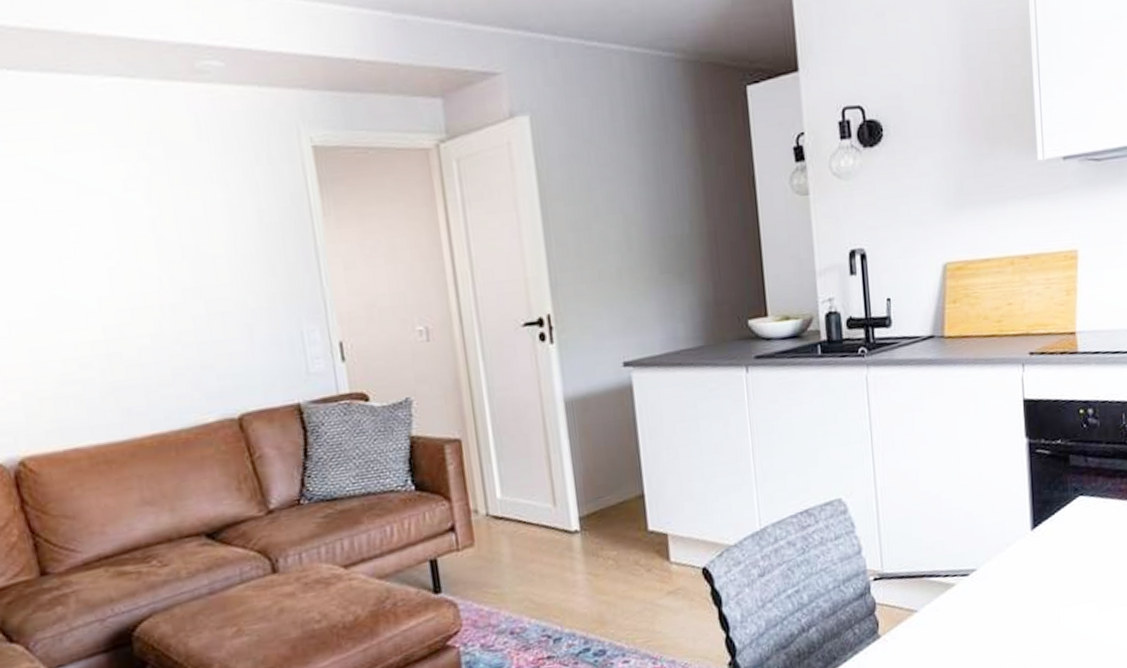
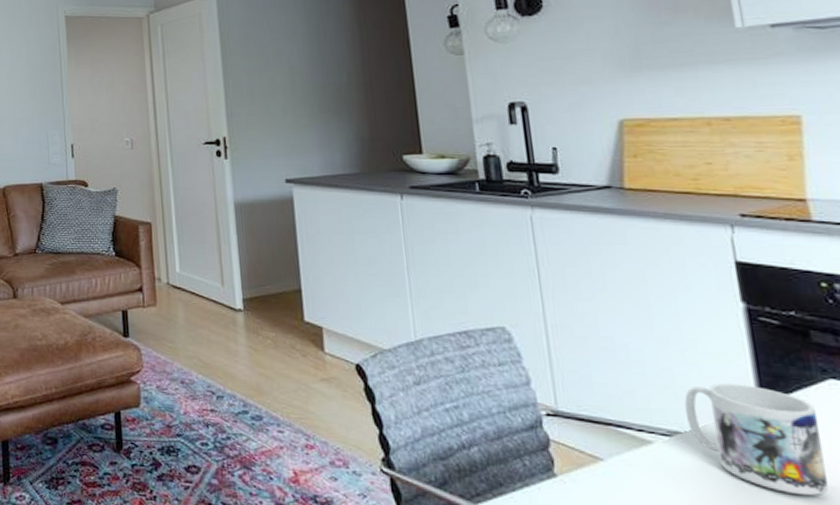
mug: none [980,514,1072,604] -> present [684,383,829,496]

